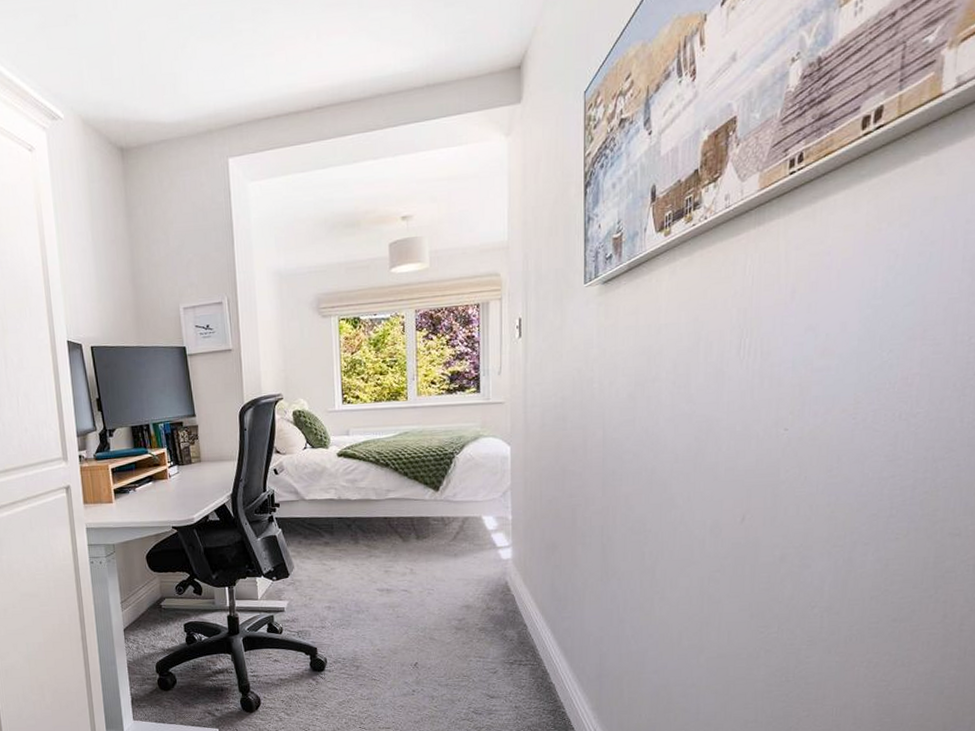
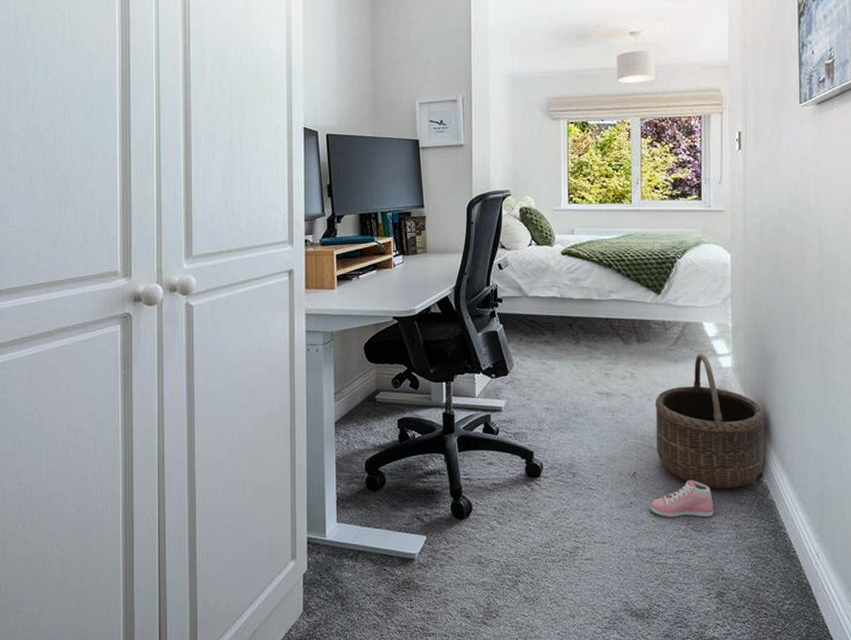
sneaker: none [432,667,495,703] -> present [650,479,714,518]
basket: none [435,546,544,675] -> present [655,353,765,489]

